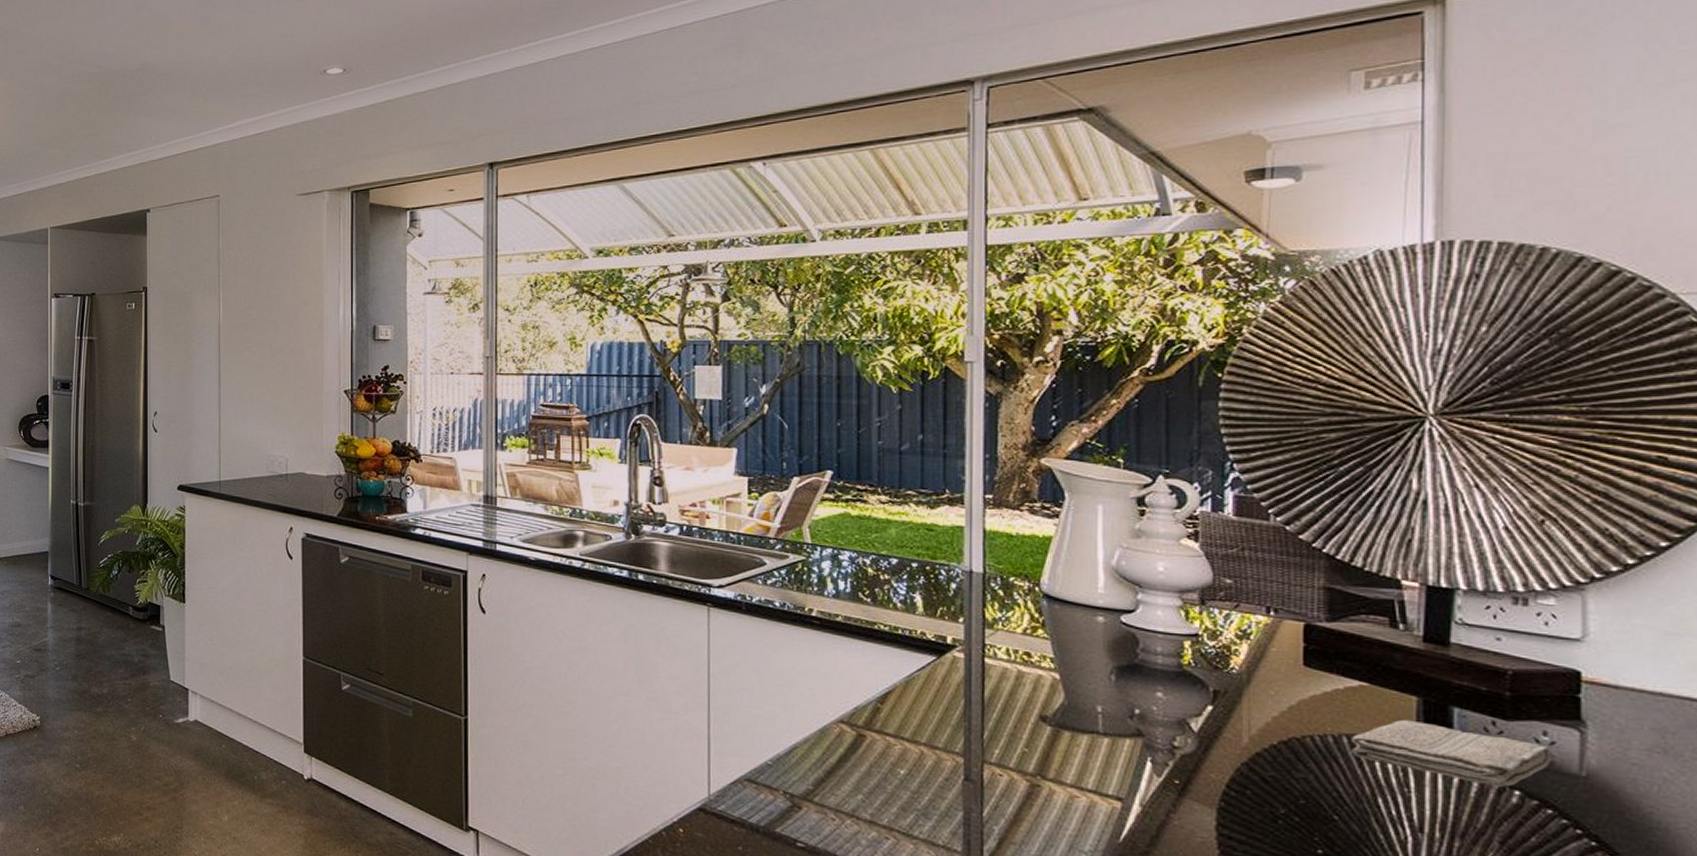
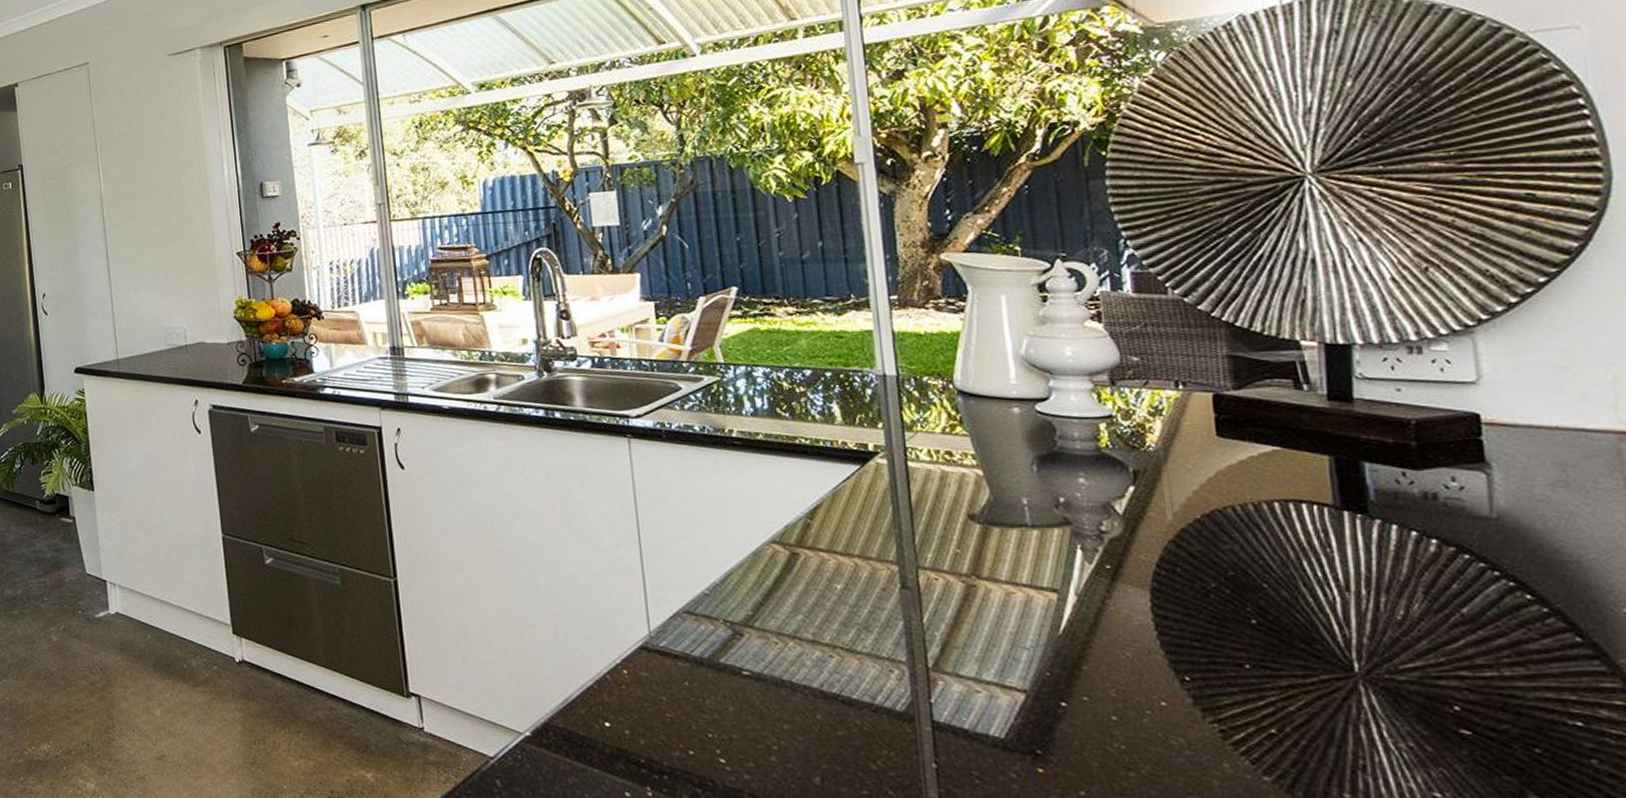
washcloth: present [1352,719,1551,787] -> none [1271,479,1462,538]

